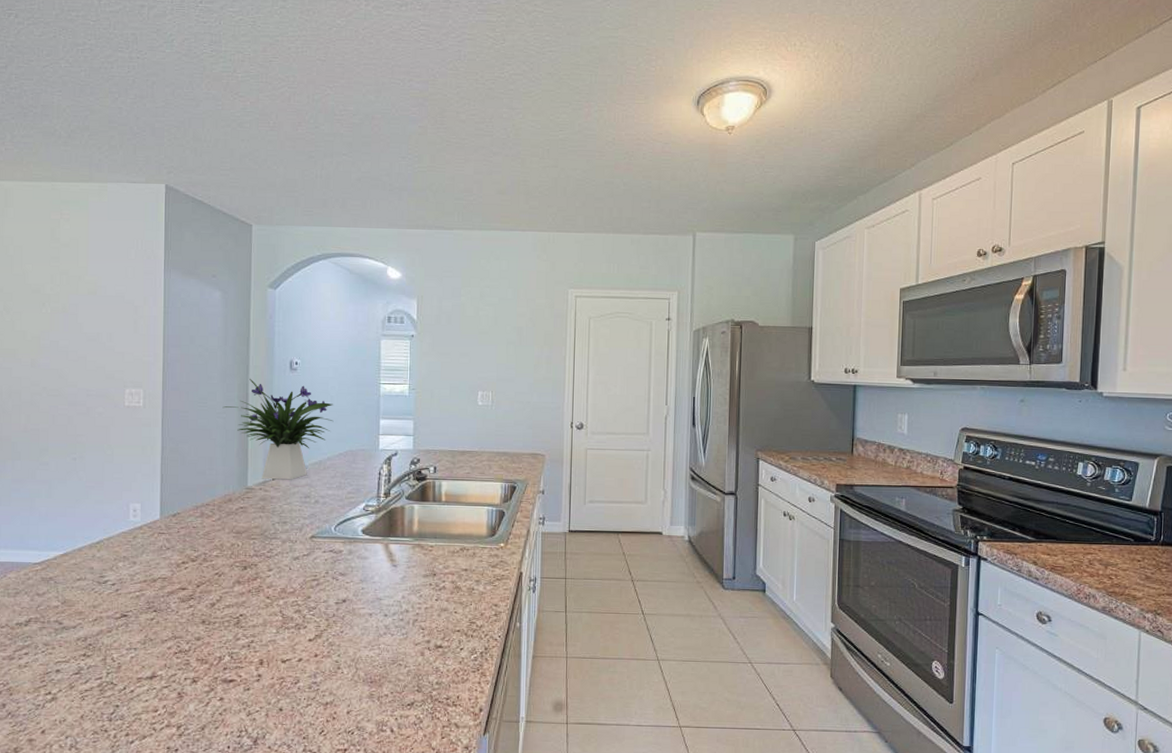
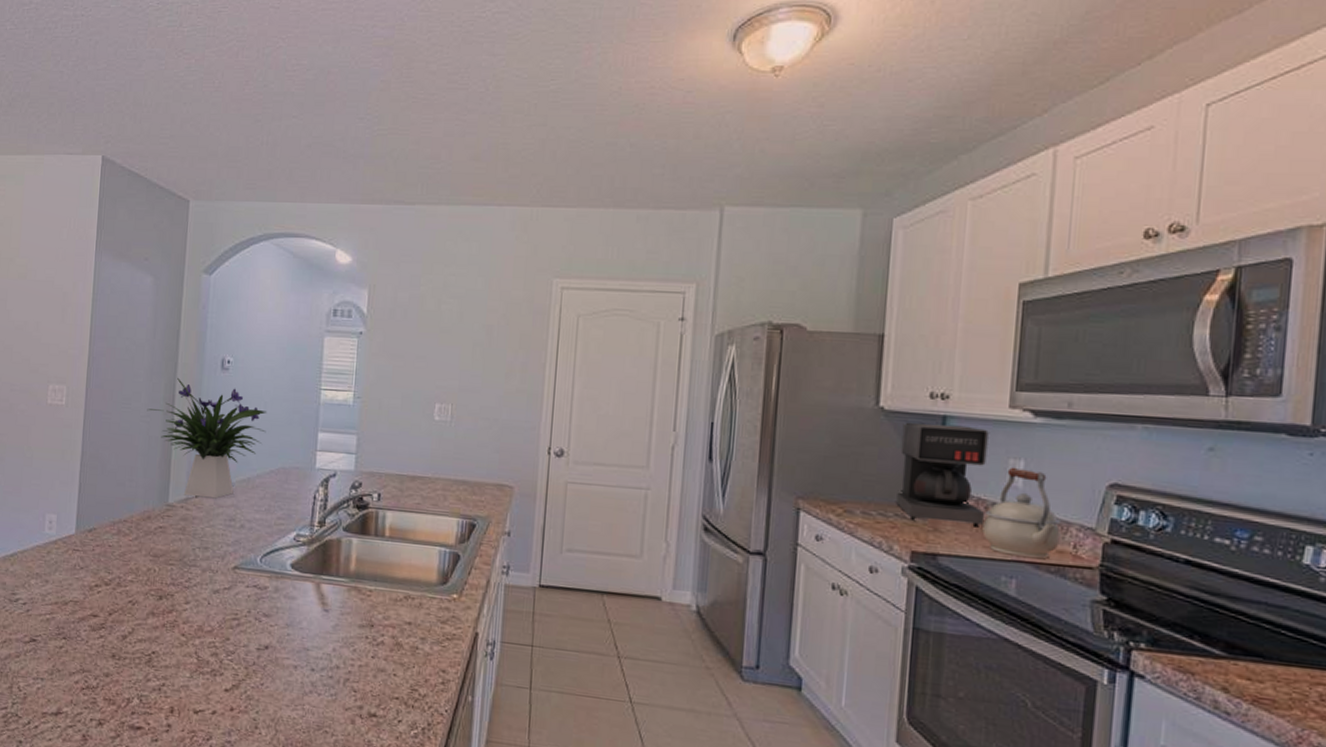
coffee maker: none [824,391,884,464] -> present [895,423,989,528]
kettle: none [882,419,933,484] -> present [982,467,1062,560]

